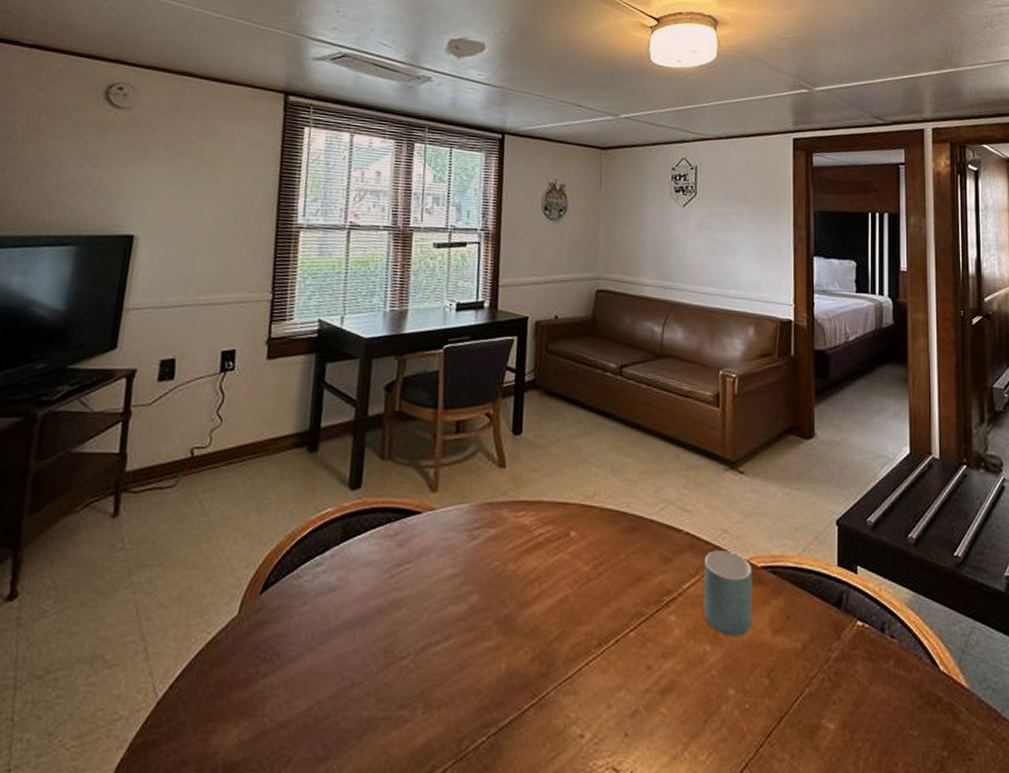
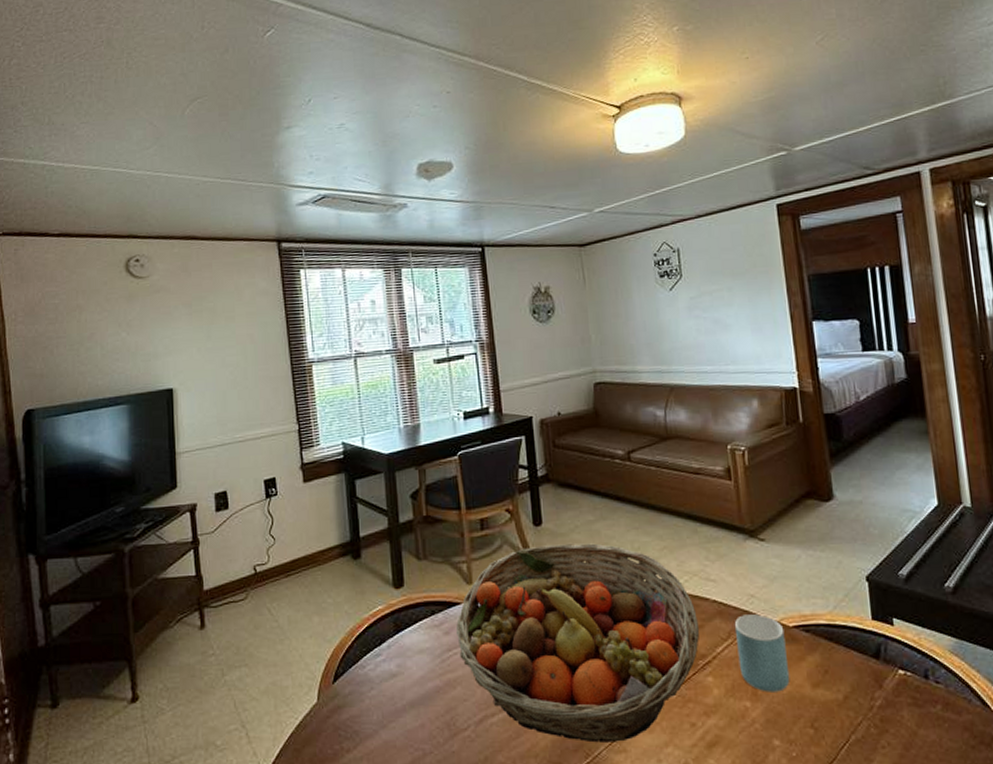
fruit basket: none [410,456,669,682] -> present [455,542,700,743]

